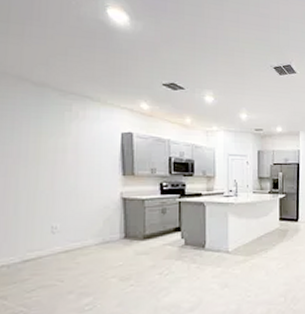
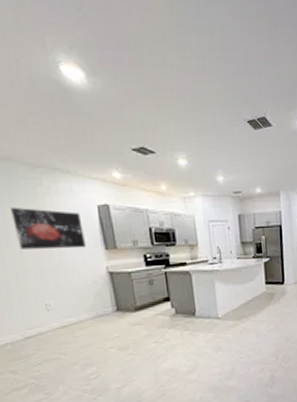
wall art: none [35,128,104,172] -> present [11,206,86,250]

